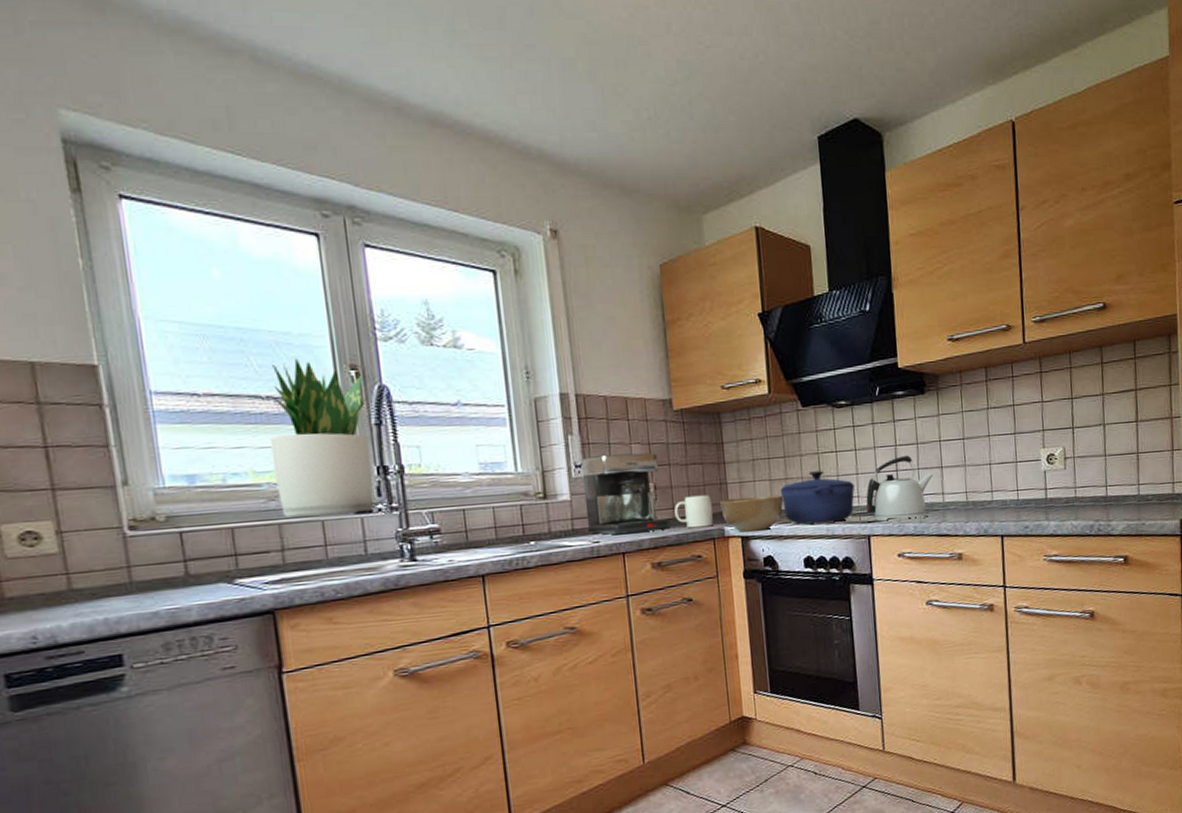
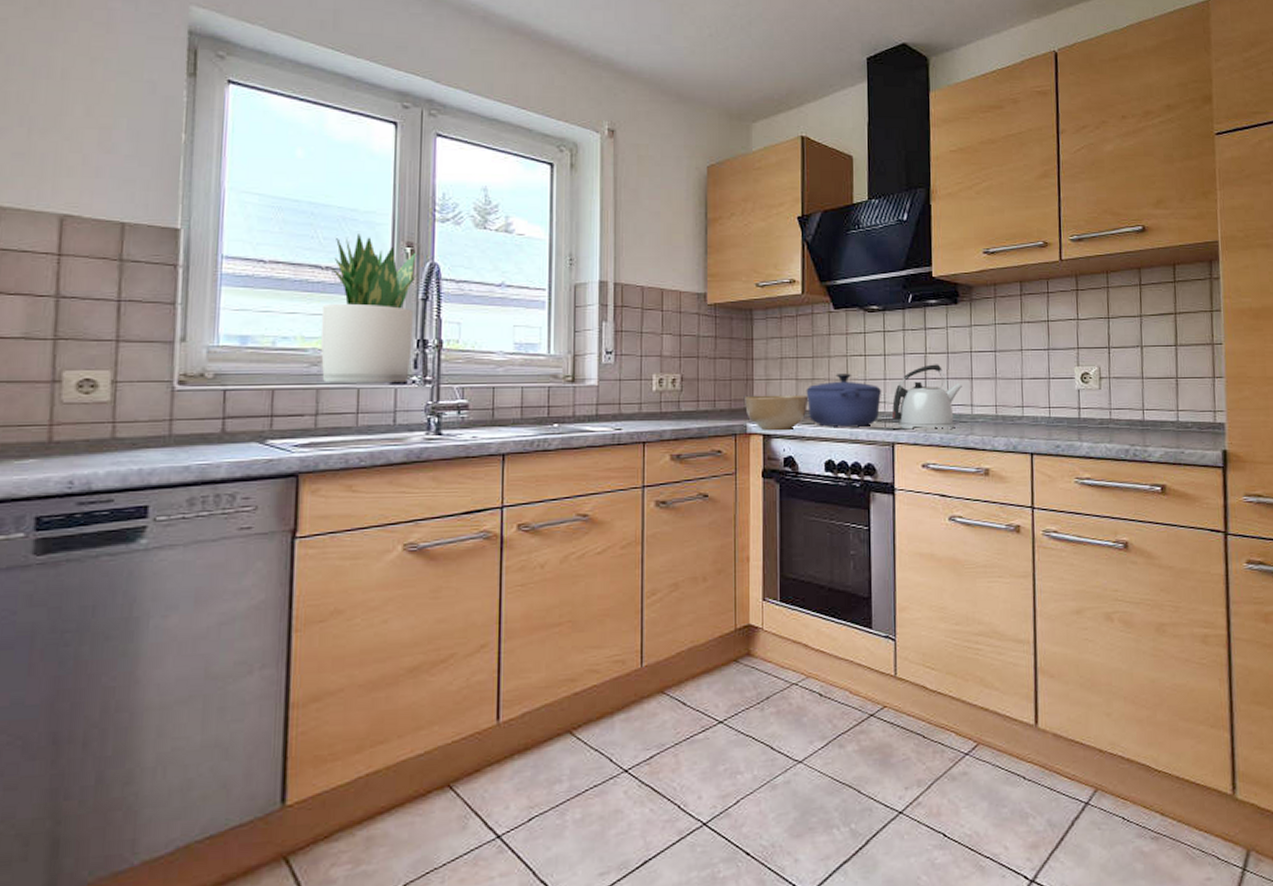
coffee maker: present [581,452,670,535] -> none [611,342,693,424]
mug: present [674,495,714,529] -> none [699,390,738,422]

